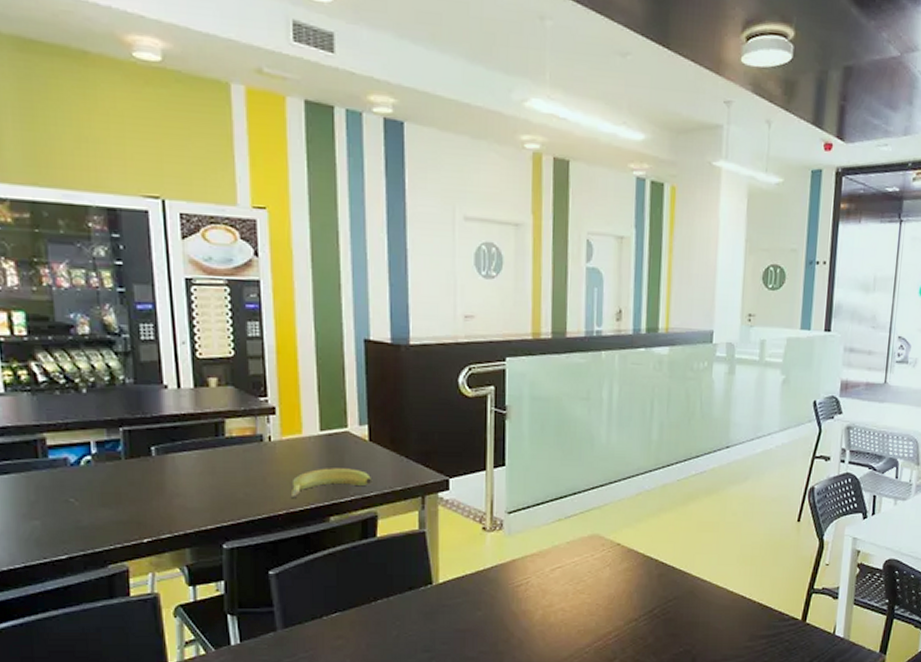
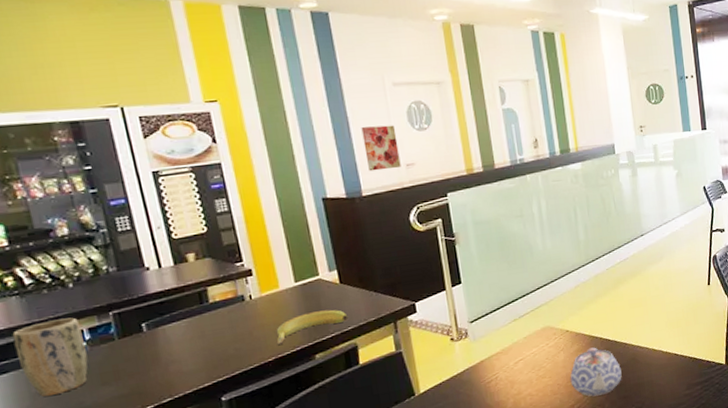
plant pot: none [18,425,91,507] -> present [12,317,88,397]
wall art: none [420,264,459,318] -> present [361,125,401,172]
teapot: none [612,569,674,627] -> present [570,347,622,397]

